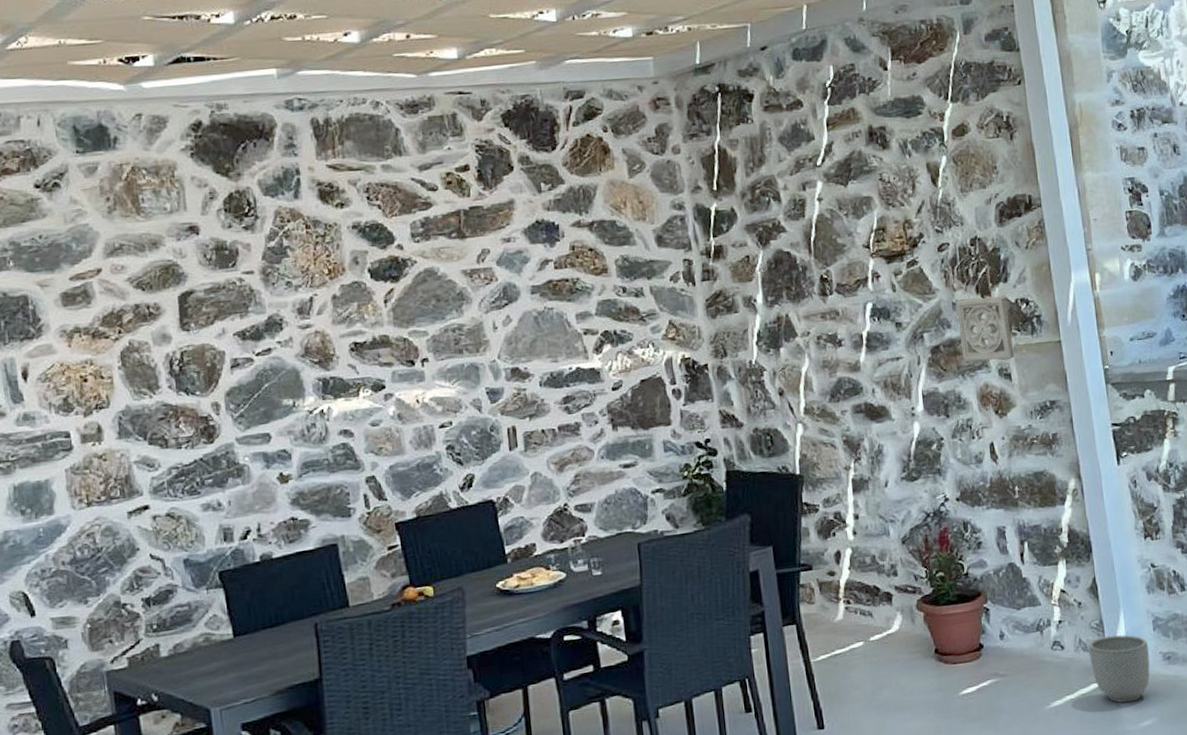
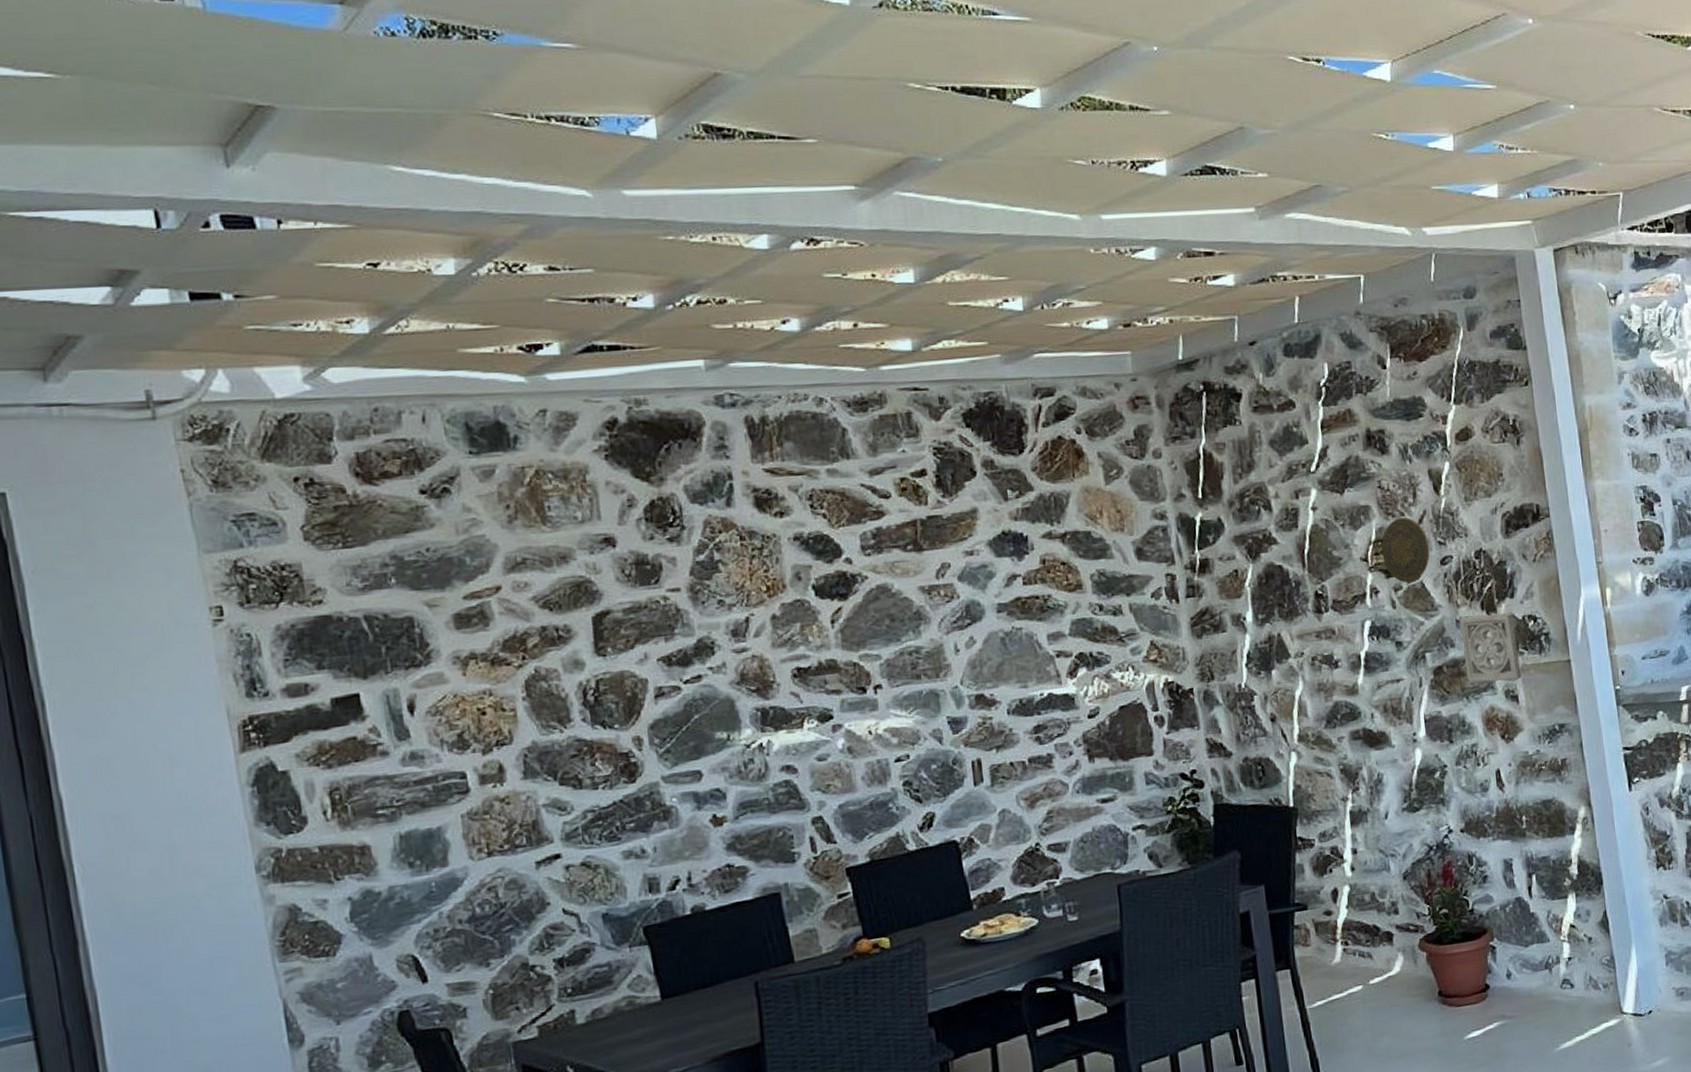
decorative plate: none [882,207,928,269] -> present [1381,517,1430,584]
planter: present [1088,635,1150,703] -> none [1598,970,1663,1043]

